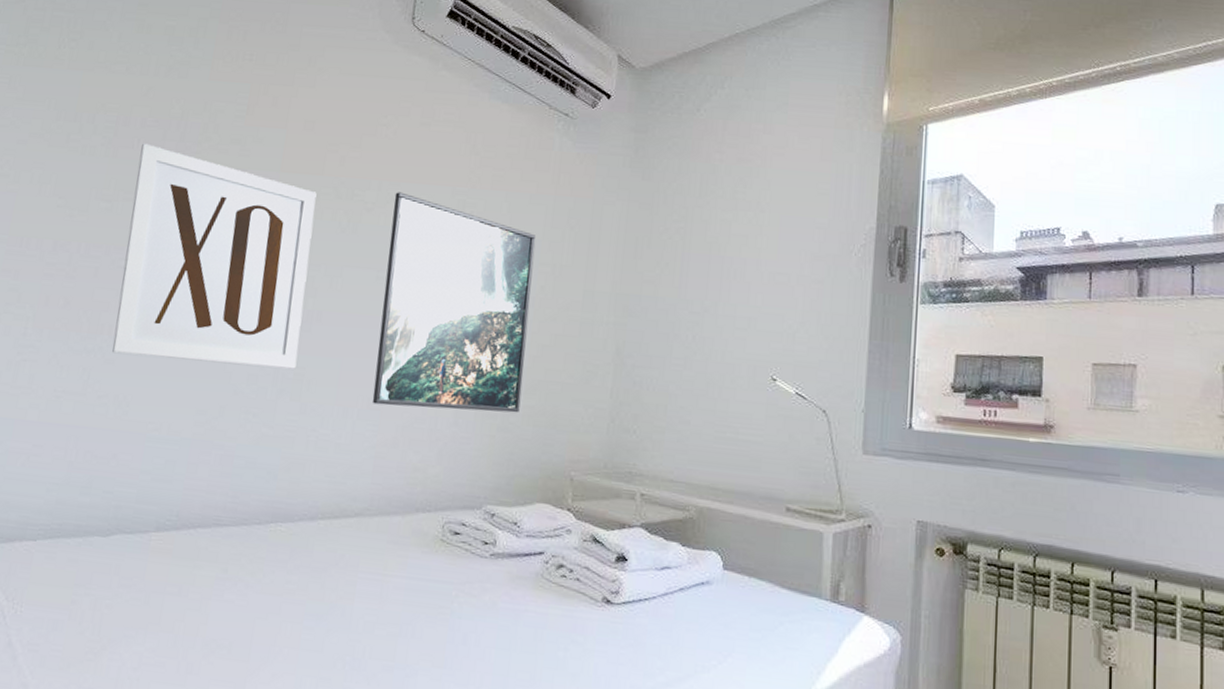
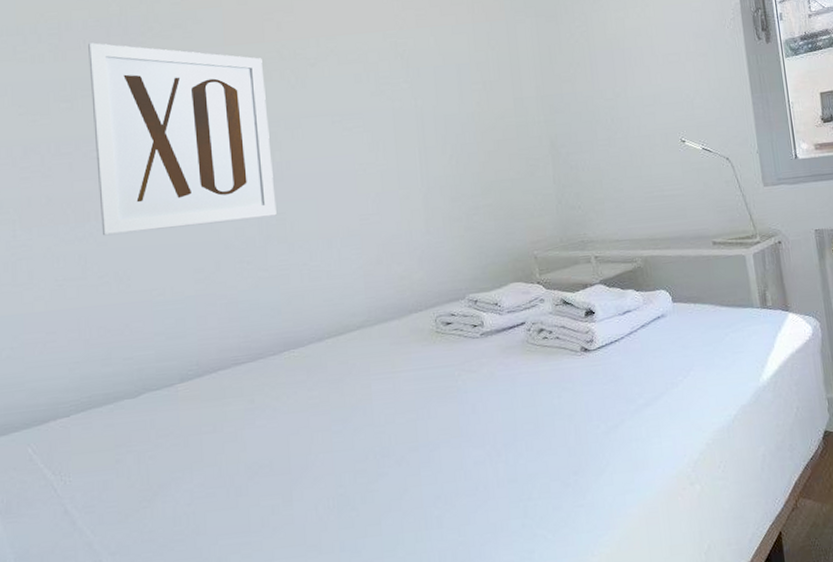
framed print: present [372,192,536,413] -> none [333,44,480,231]

